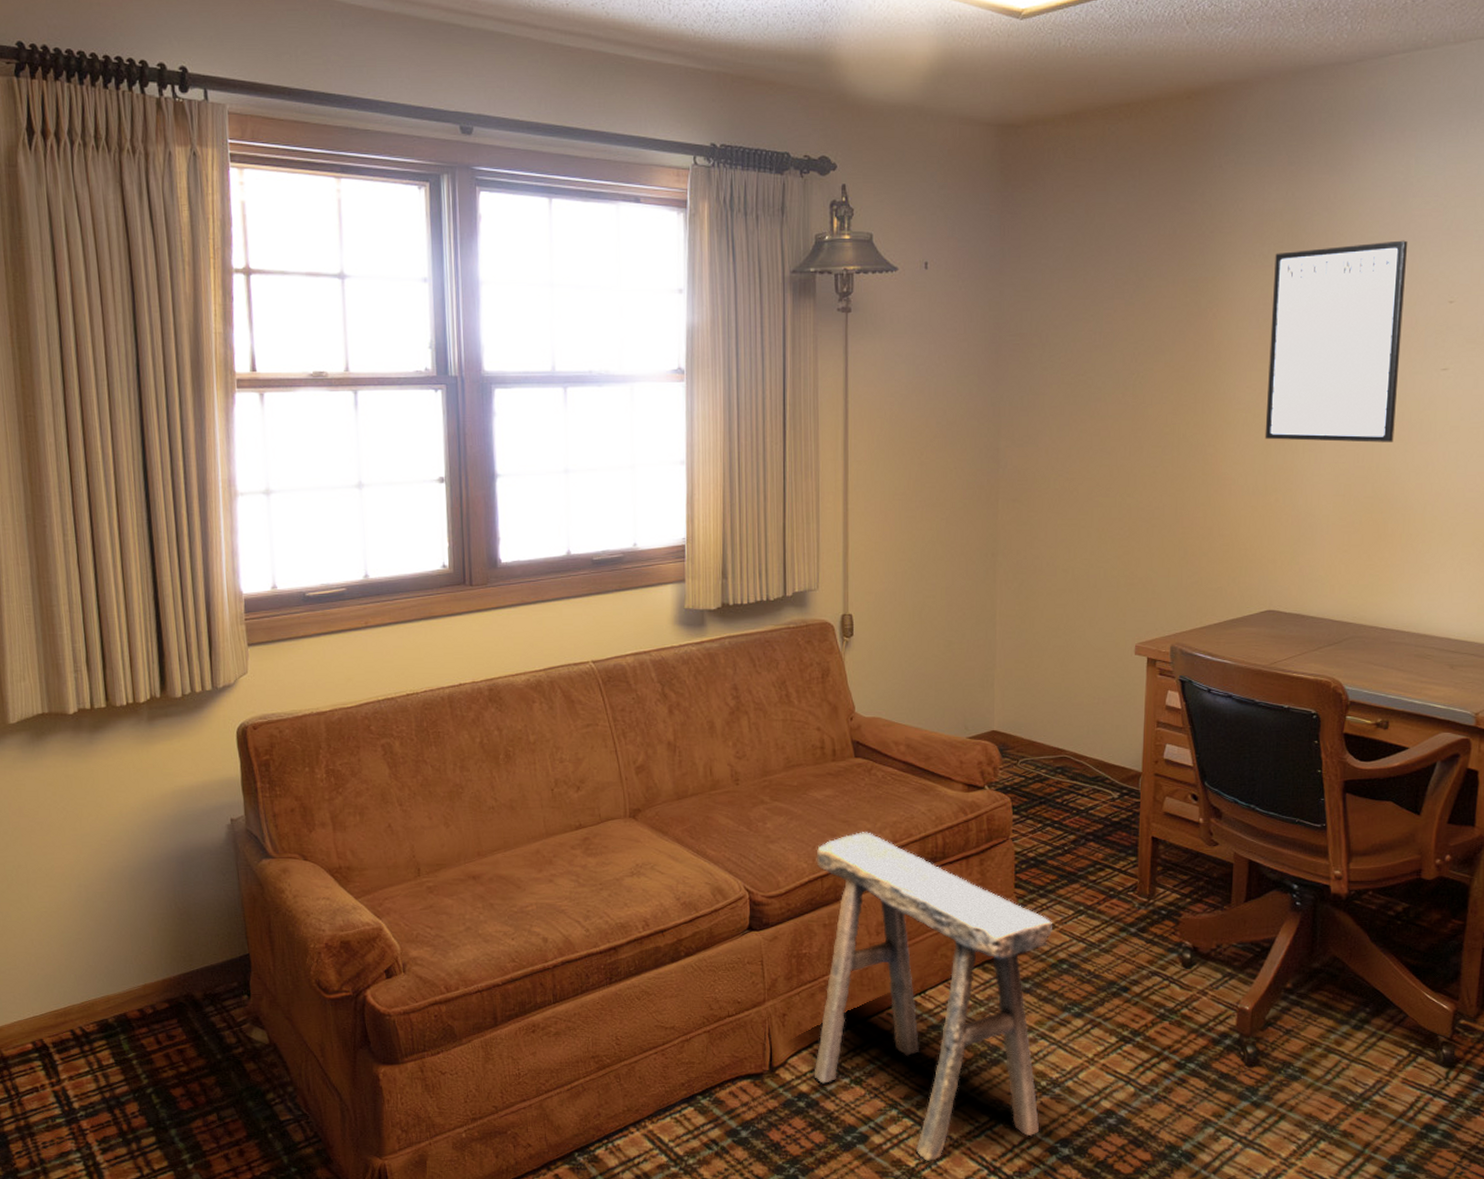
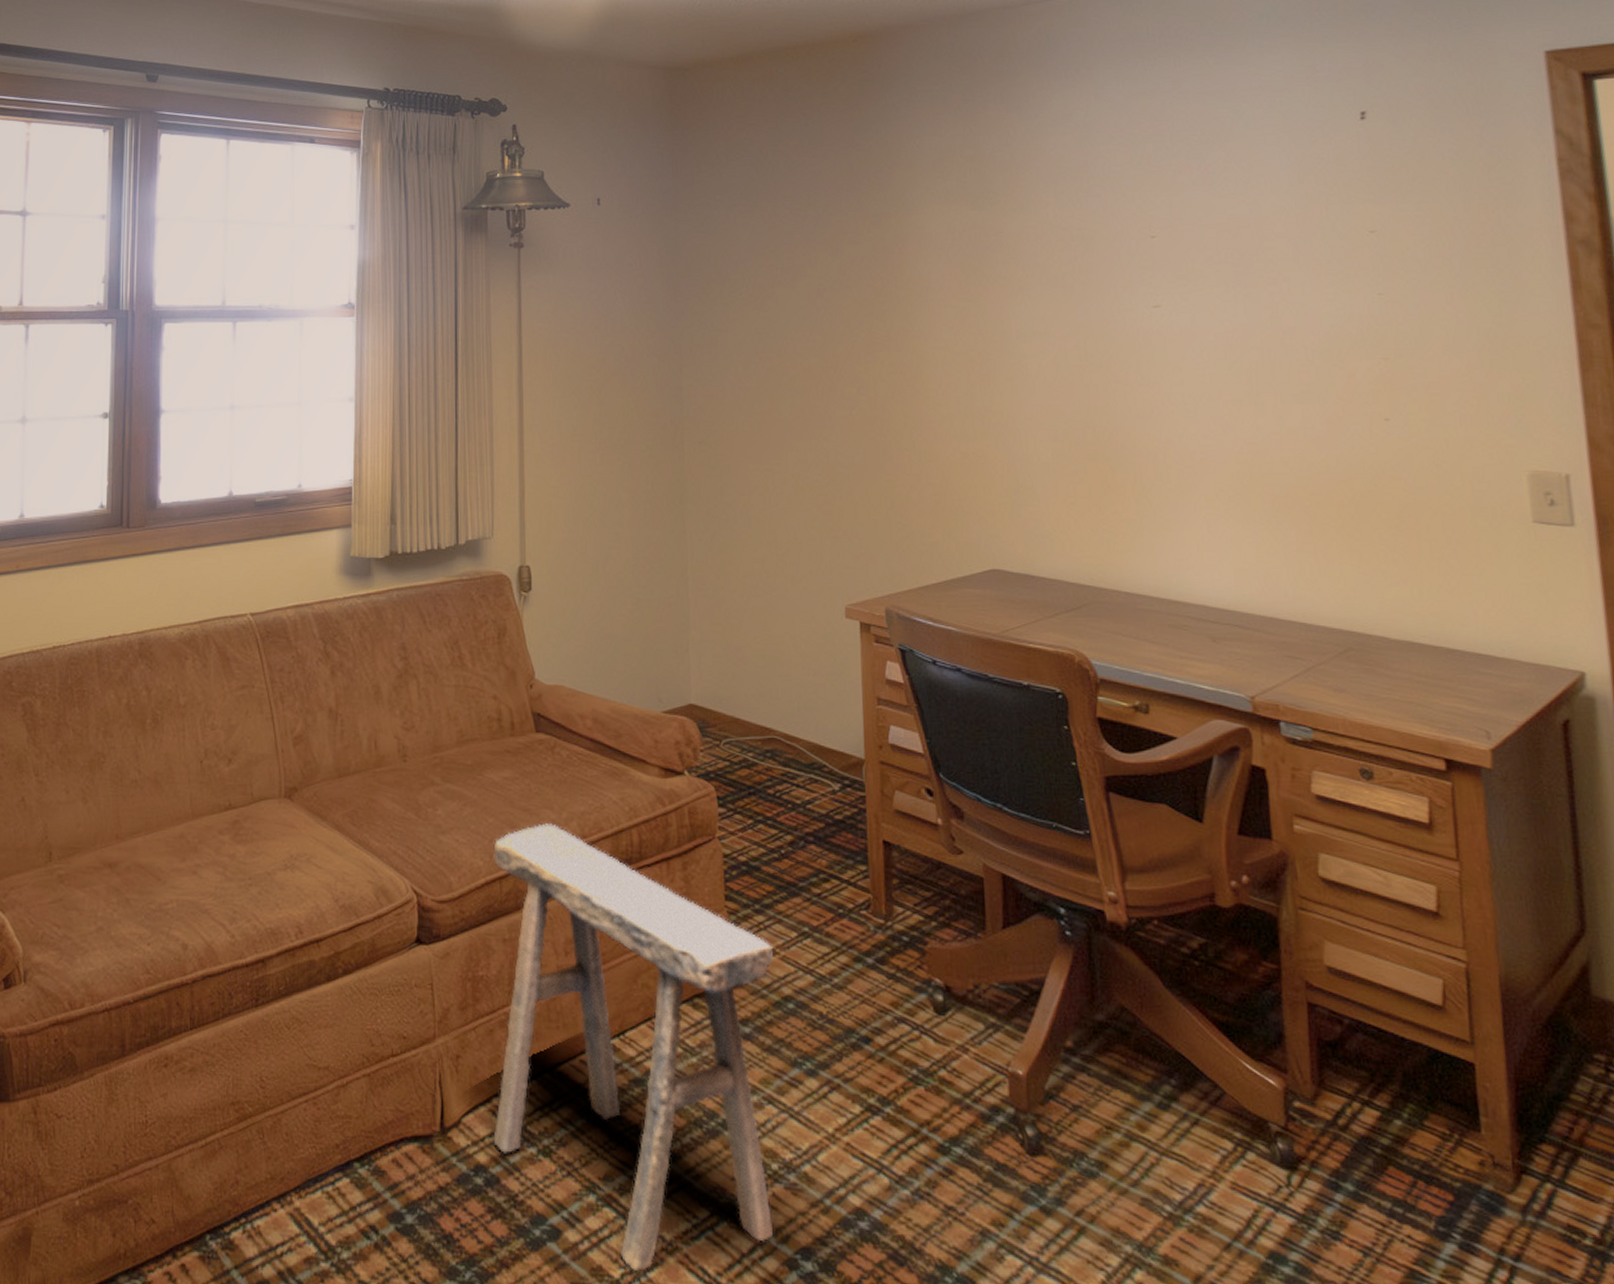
writing board: present [1264,240,1408,443] -> none [959,175,1111,384]

